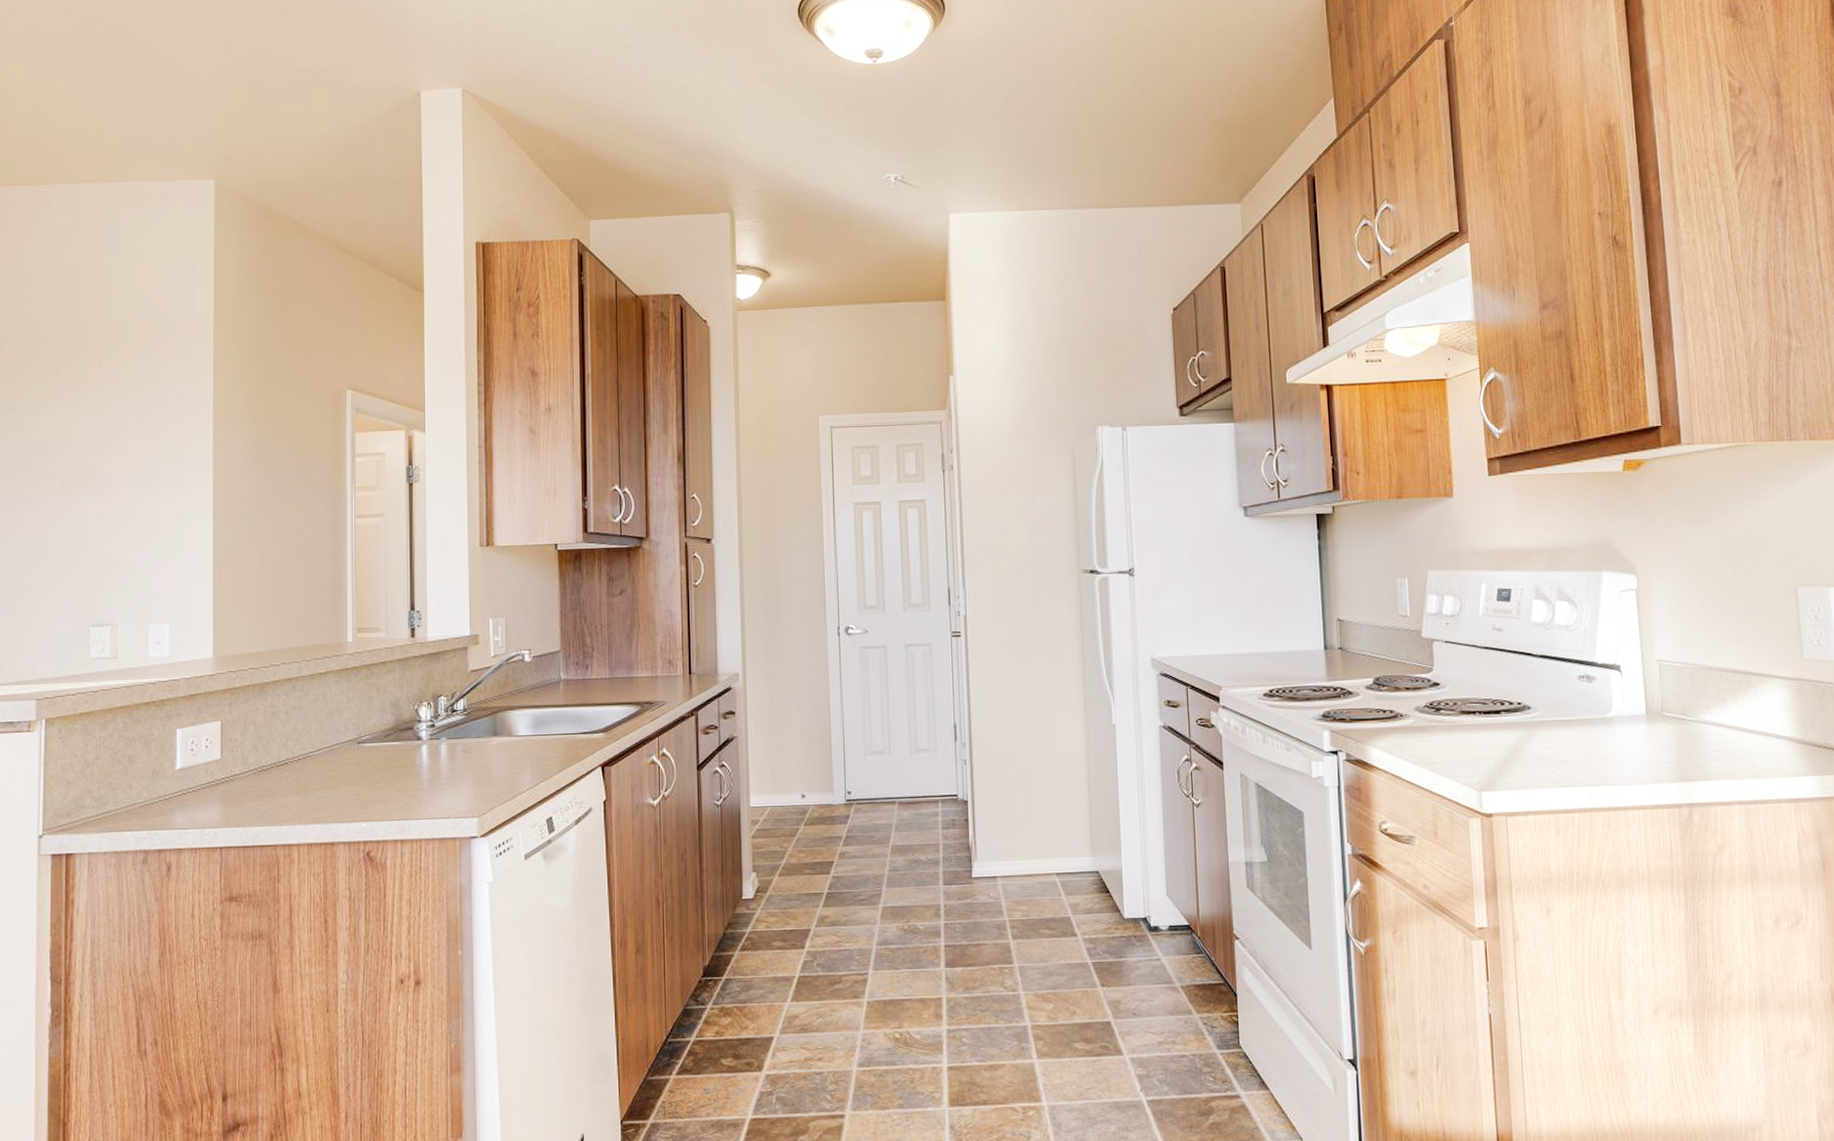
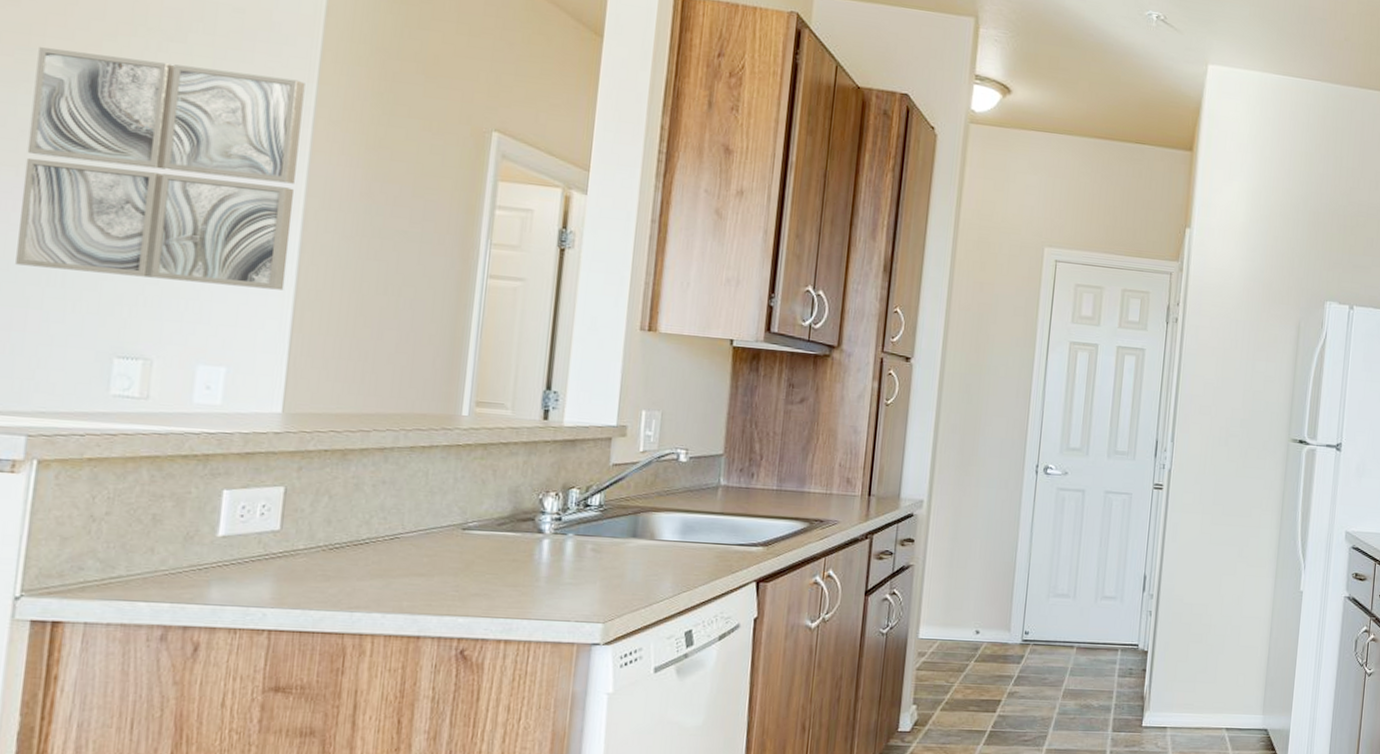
wall art: none [17,373,205,560] -> present [15,47,305,290]

